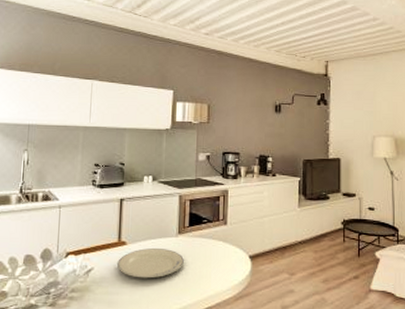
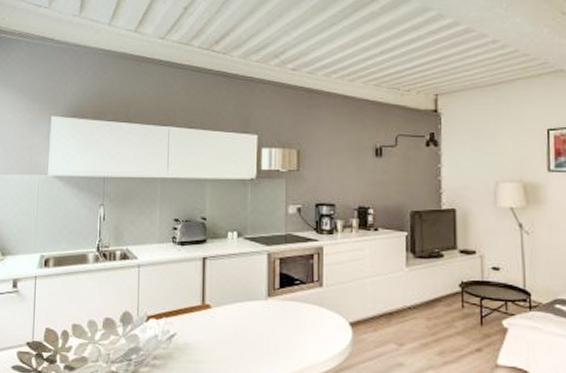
plate: present [117,248,184,279] -> none [202,312,275,346]

